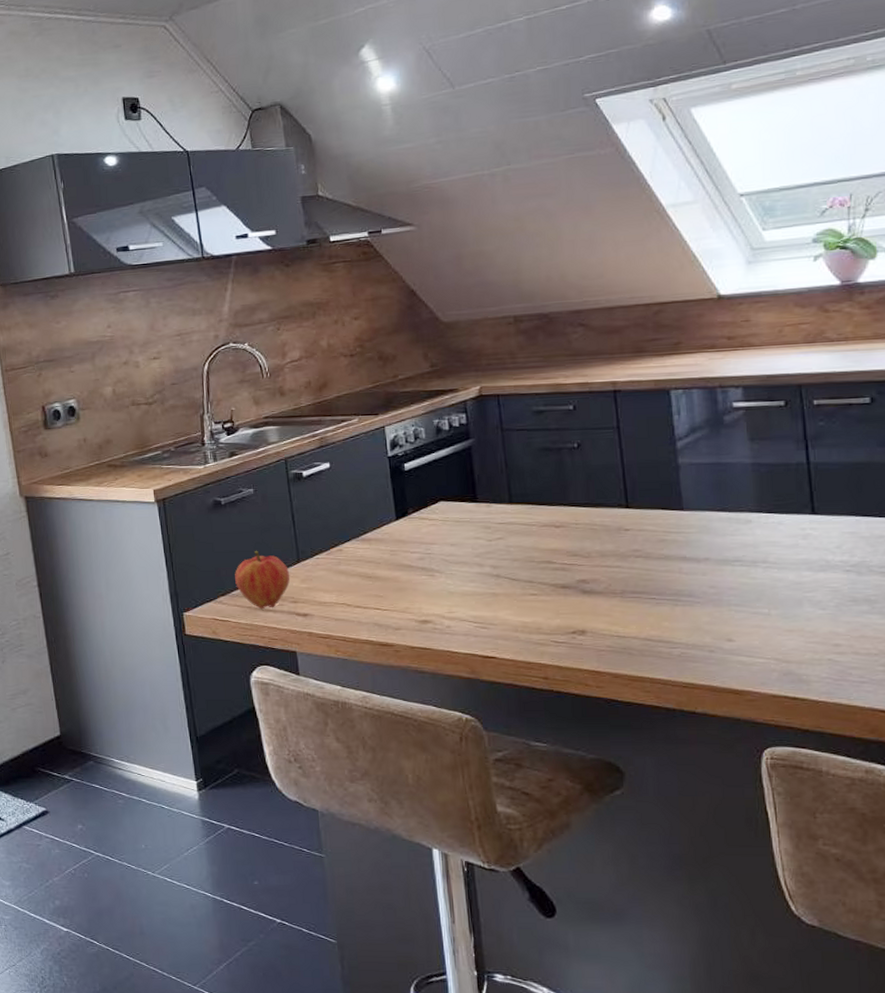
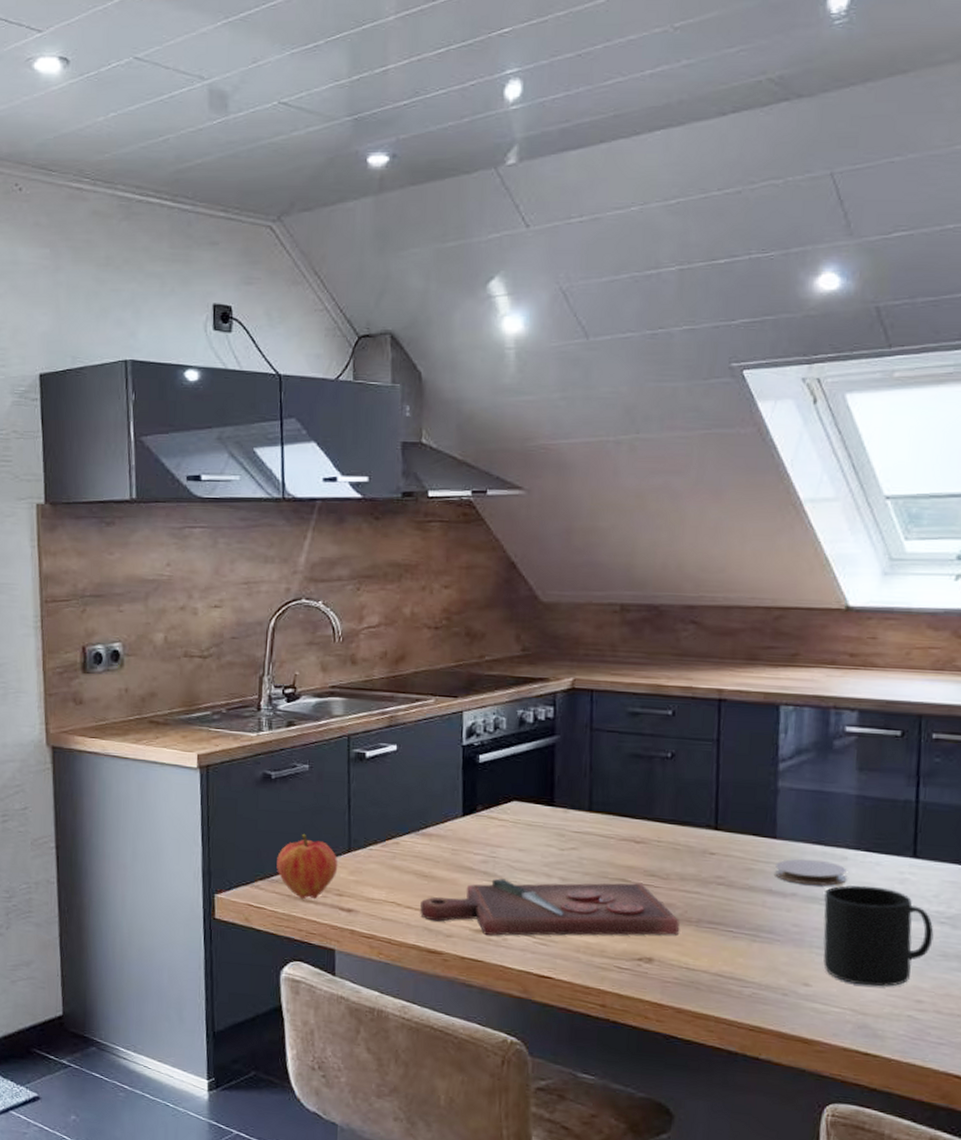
cutting board: none [368,564,607,624] -> present [420,878,680,936]
coaster: none [685,525,753,549] -> present [774,858,847,886]
mug: none [734,544,842,636] -> present [823,885,934,987]

